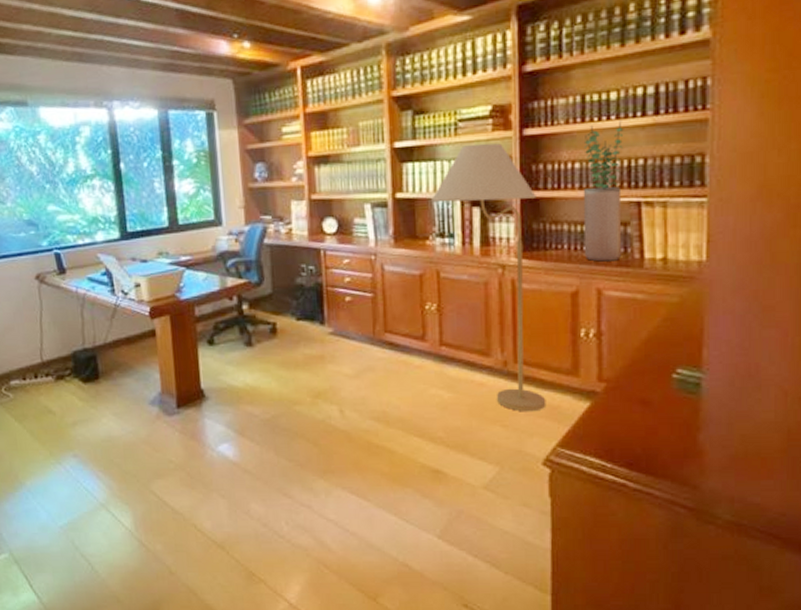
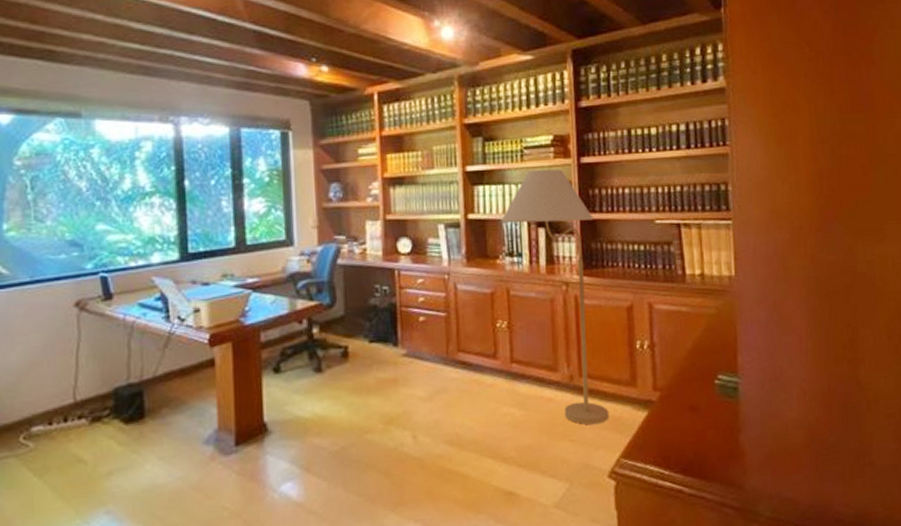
vase: present [583,120,624,262] -> none [631,152,667,278]

